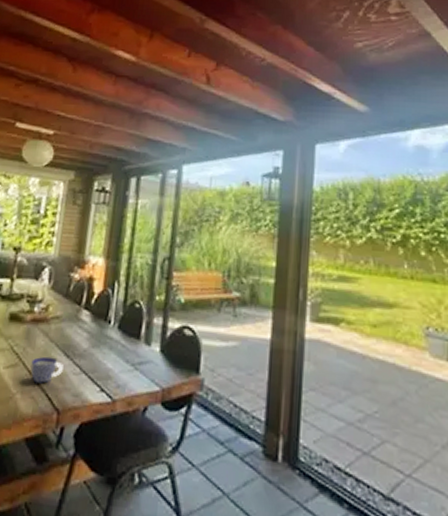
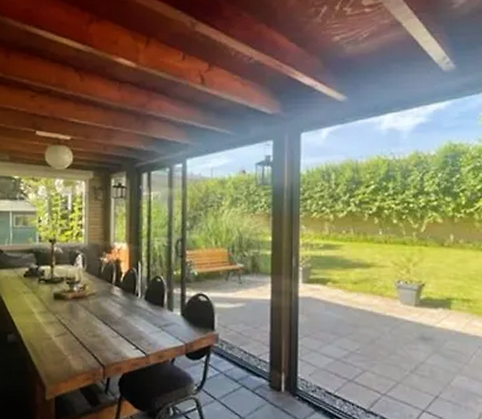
cup: present [30,356,64,384] -> none [77,325,103,346]

